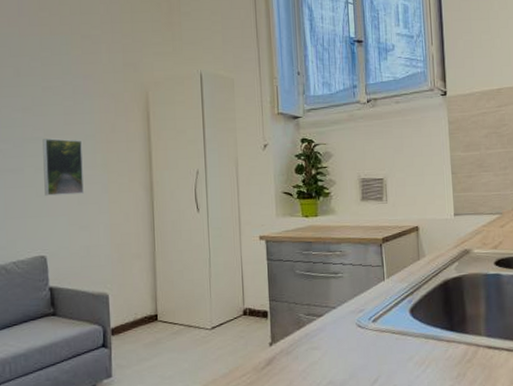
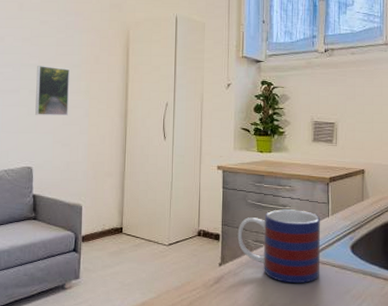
mug: none [287,276,380,357] -> present [237,209,321,284]

